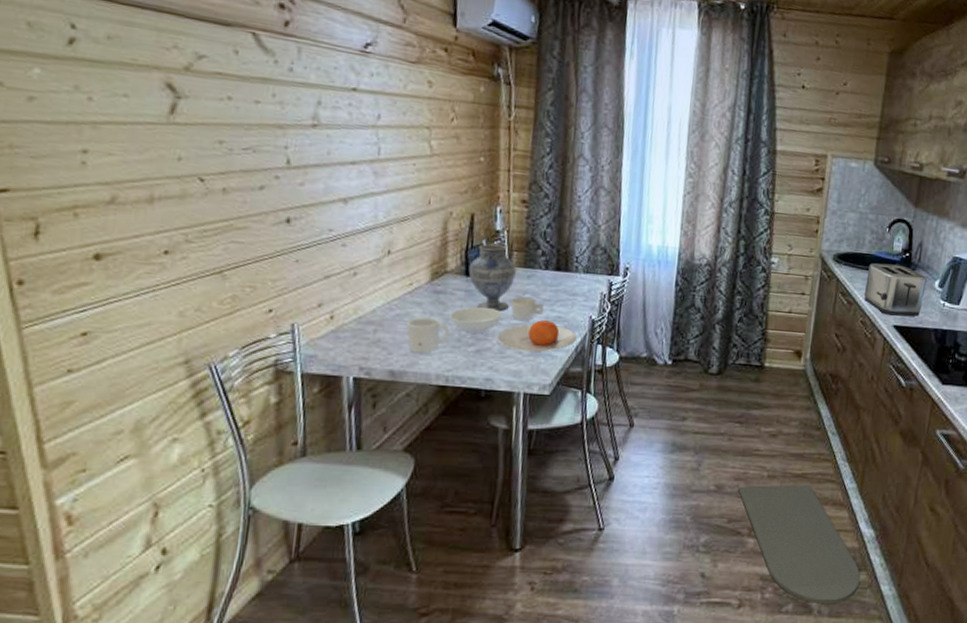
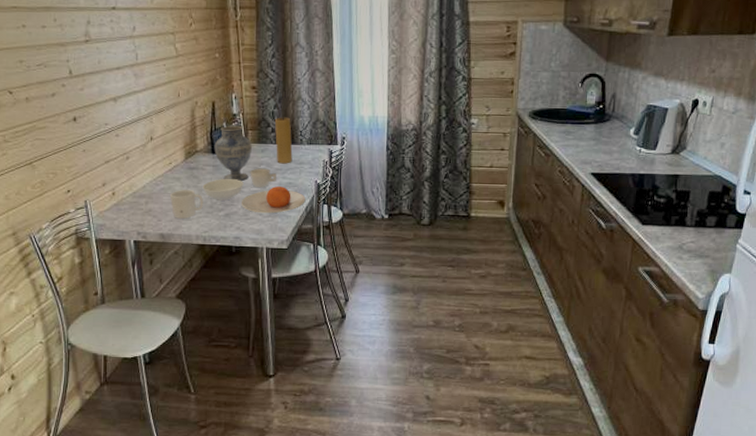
vase: none [543,195,578,295] -> present [270,80,298,164]
door mat: present [737,485,861,605] -> none [453,320,572,424]
toaster: present [863,262,927,317] -> none [560,116,621,164]

